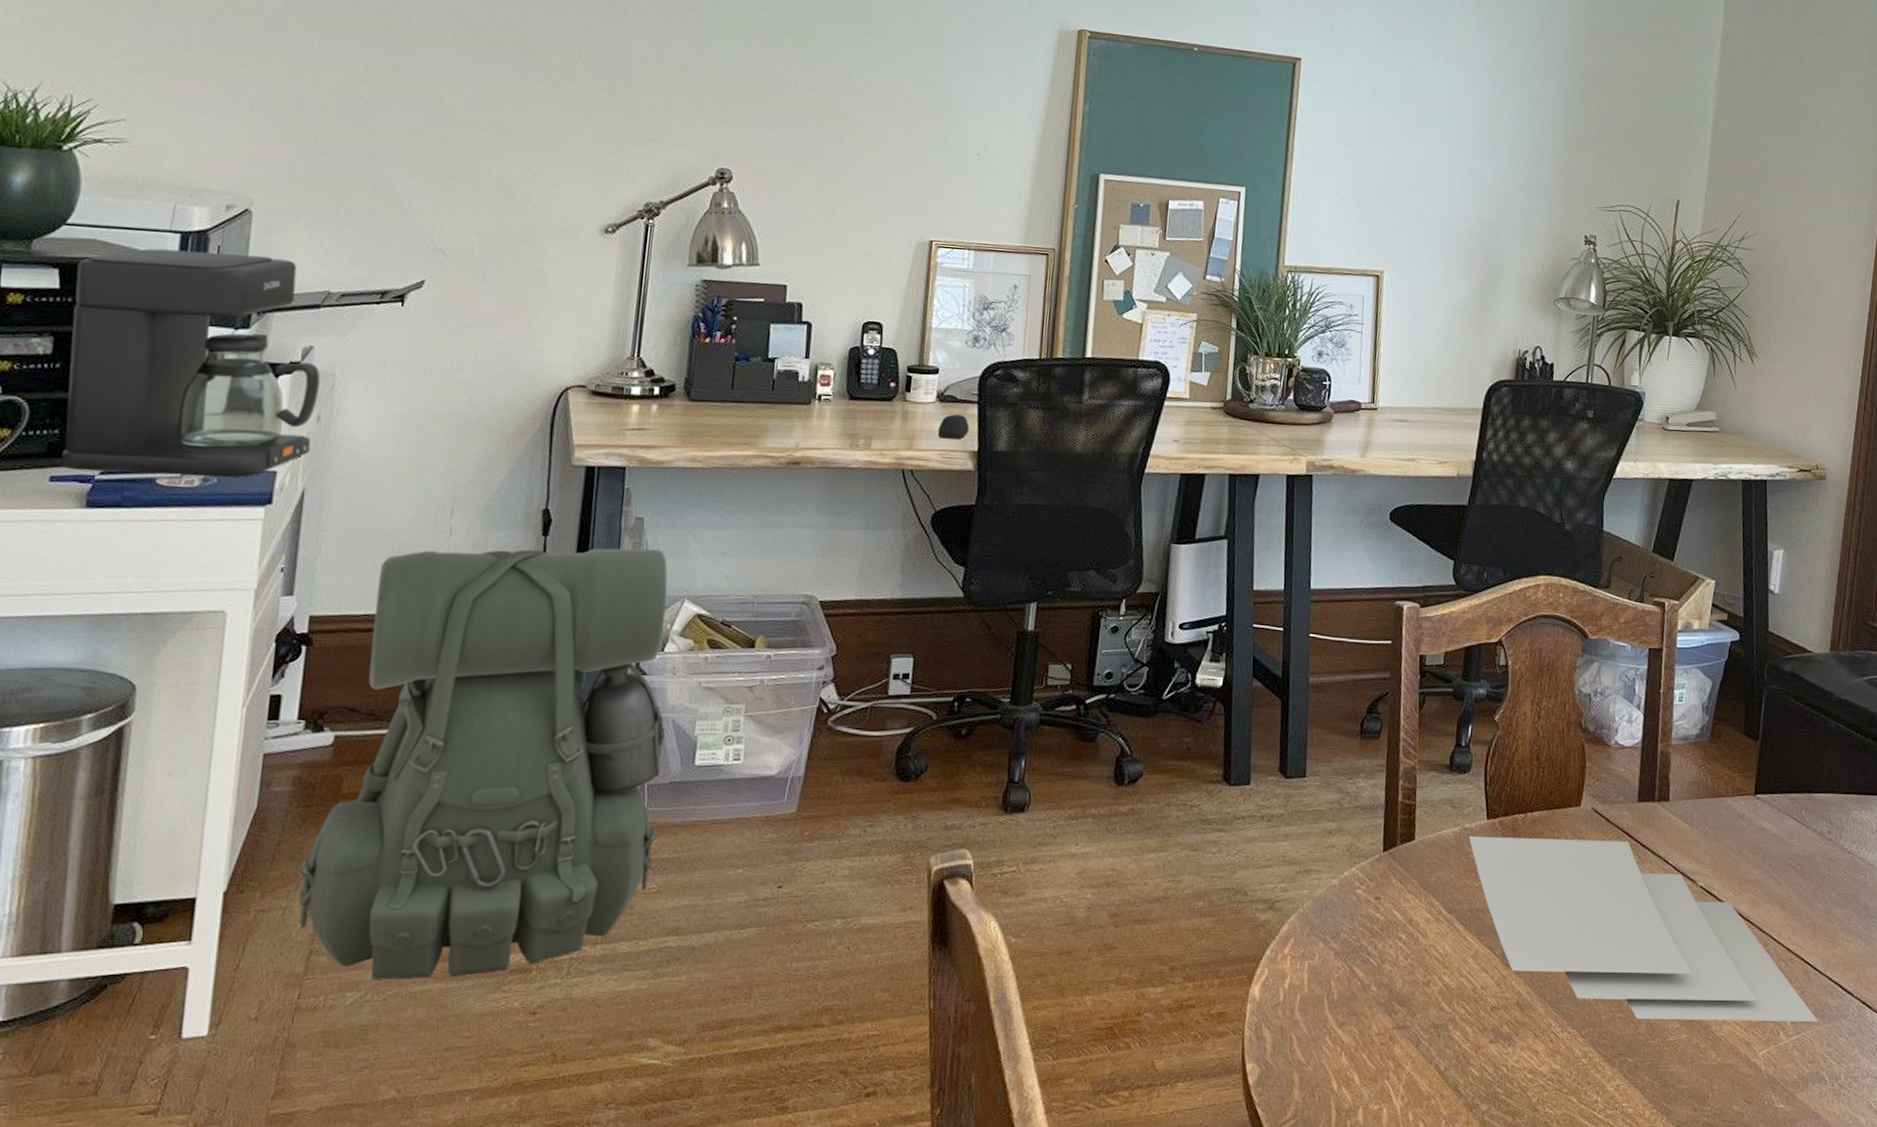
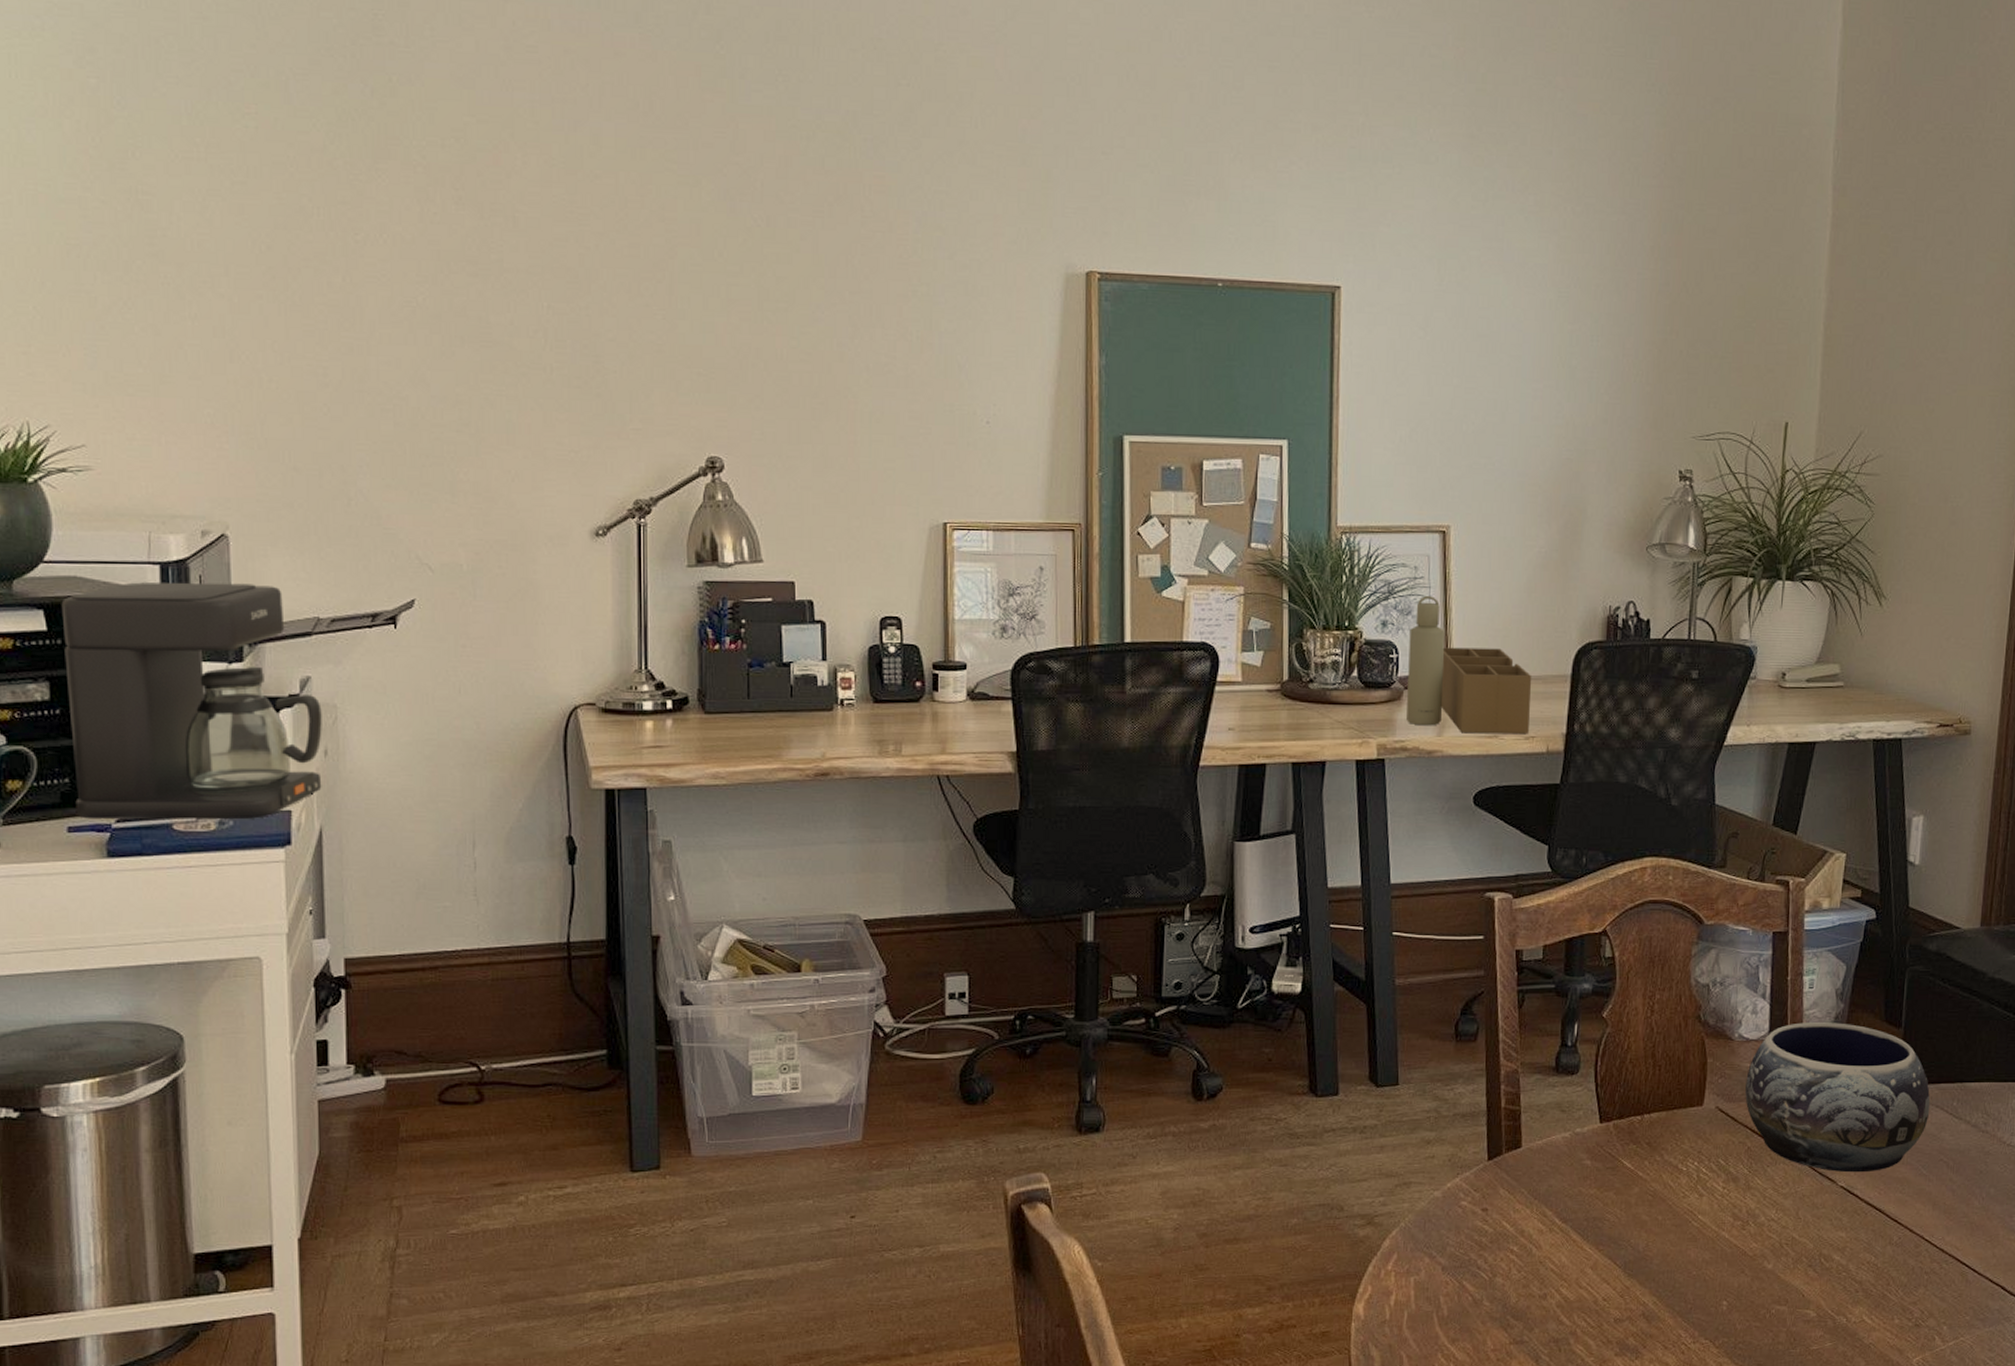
backpack: present [298,548,668,979] -> none [368,873,724,1320]
computer mouse: present [938,414,970,440] -> none [971,713,1005,740]
bottle: none [1334,330,1374,448] -> present [1407,595,1446,726]
desk organizer: none [1365,378,1448,459] -> present [1440,647,1532,733]
papers: present [1469,836,1818,1022] -> none [1581,1141,1978,1328]
decorative bowl: none [1618,732,1782,874] -> present [1745,1022,1931,1173]

